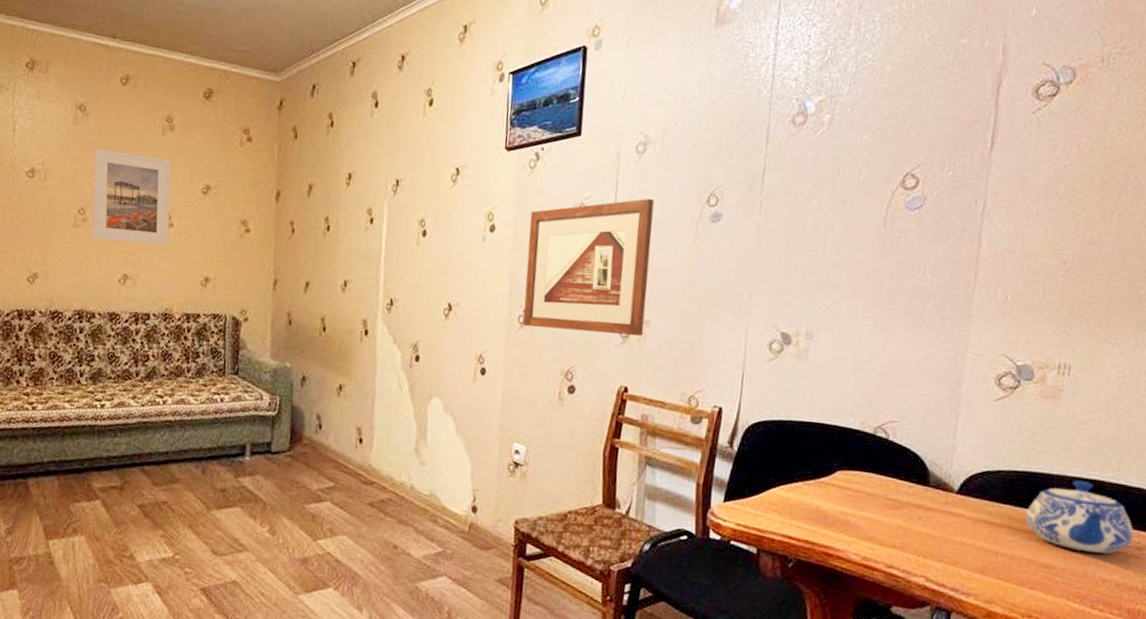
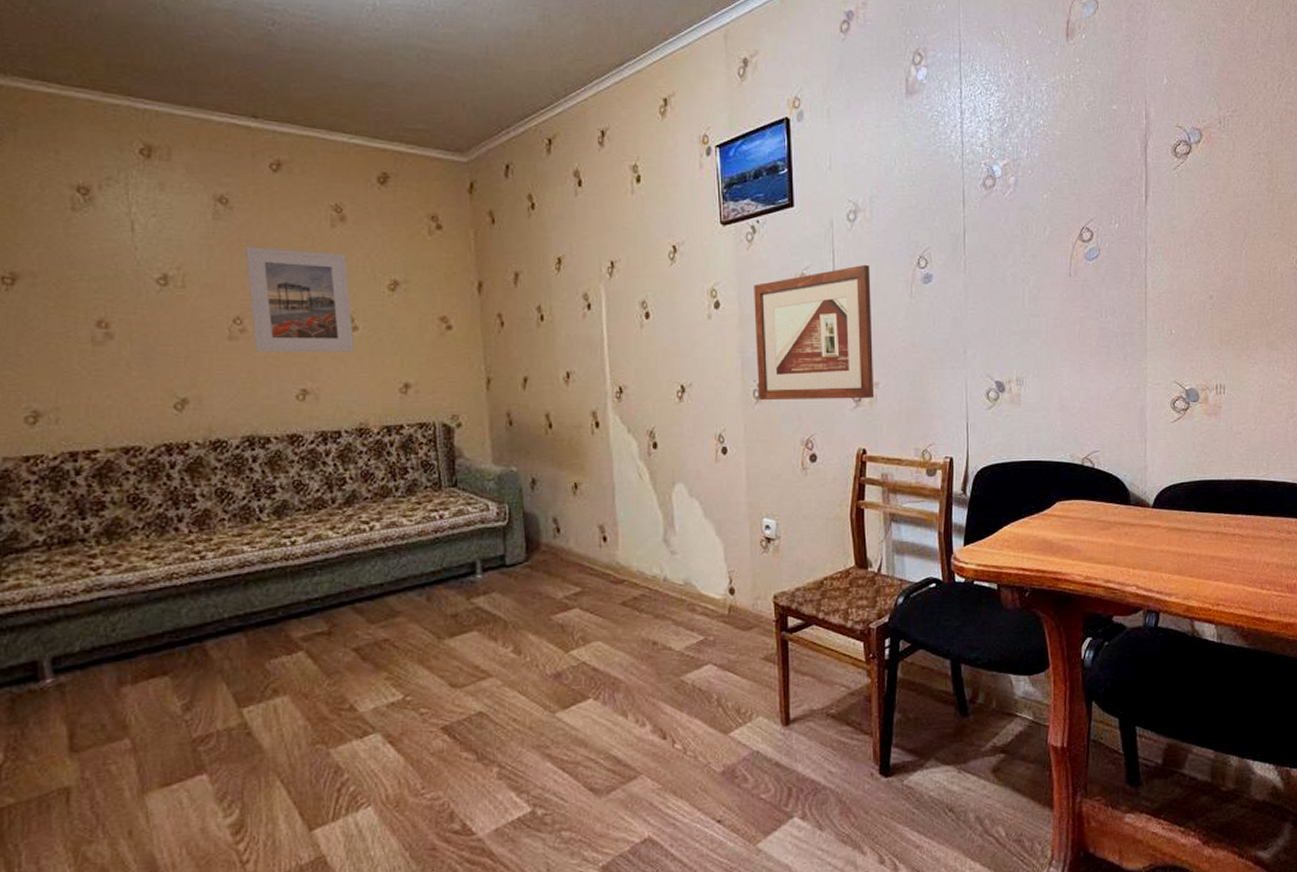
teapot: present [1024,480,1134,554] -> none [1205,482,1284,542]

